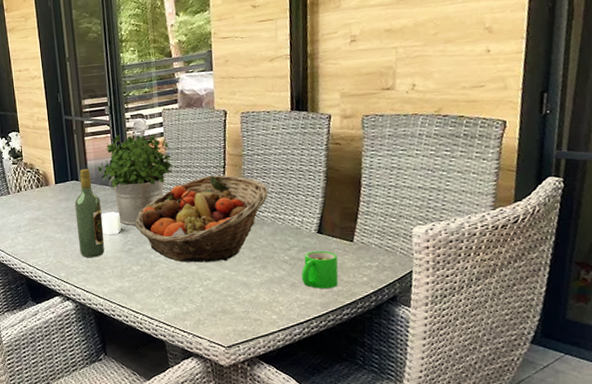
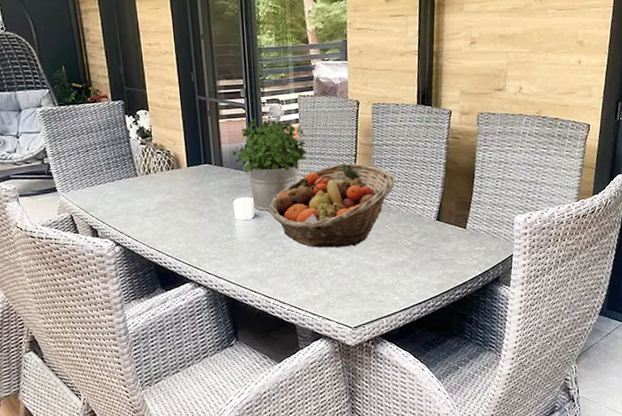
wine bottle: present [74,168,105,258] -> none [207,152,238,244]
mug: present [302,250,339,290] -> none [422,236,453,272]

